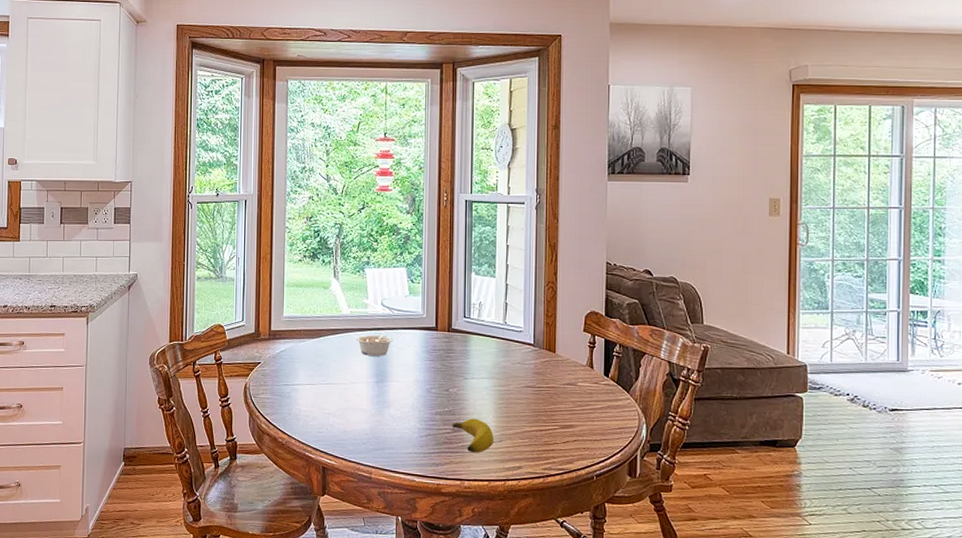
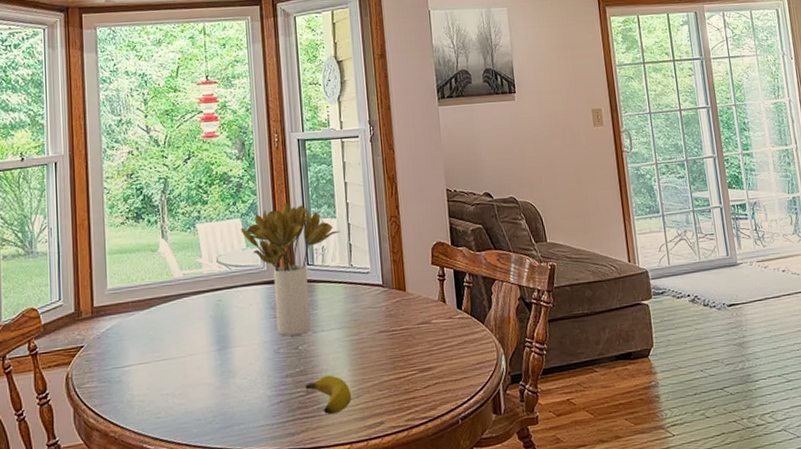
legume: present [356,331,394,356] -> none [192,291,234,322]
flower bouquet: none [405,258,498,379] -> present [240,202,341,336]

